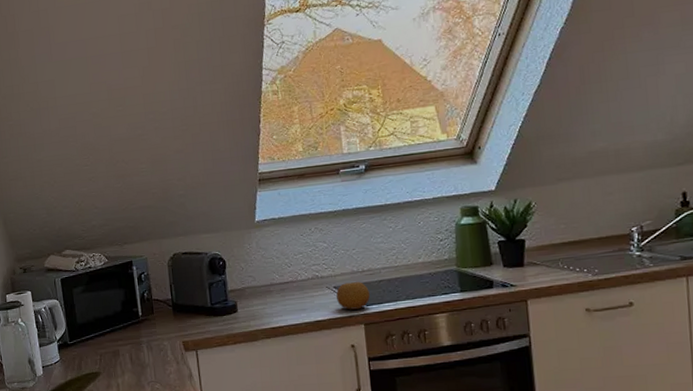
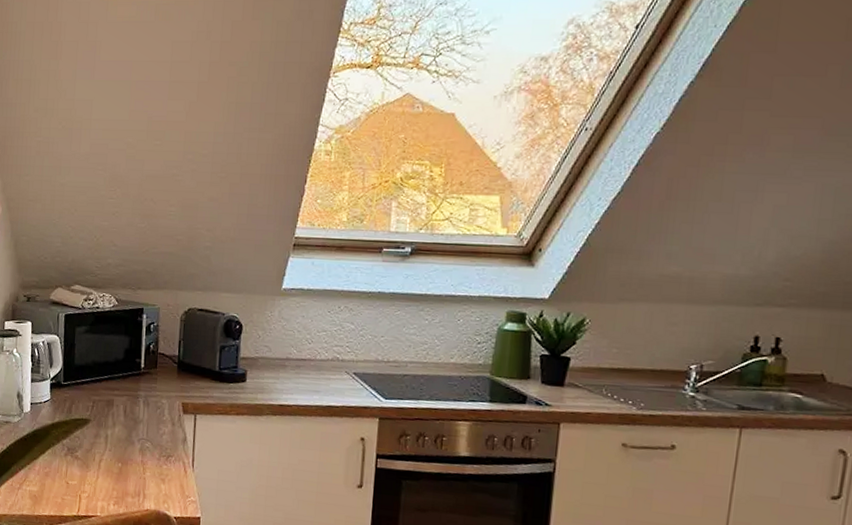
fruit: present [336,282,370,310] -> none [354,371,391,402]

